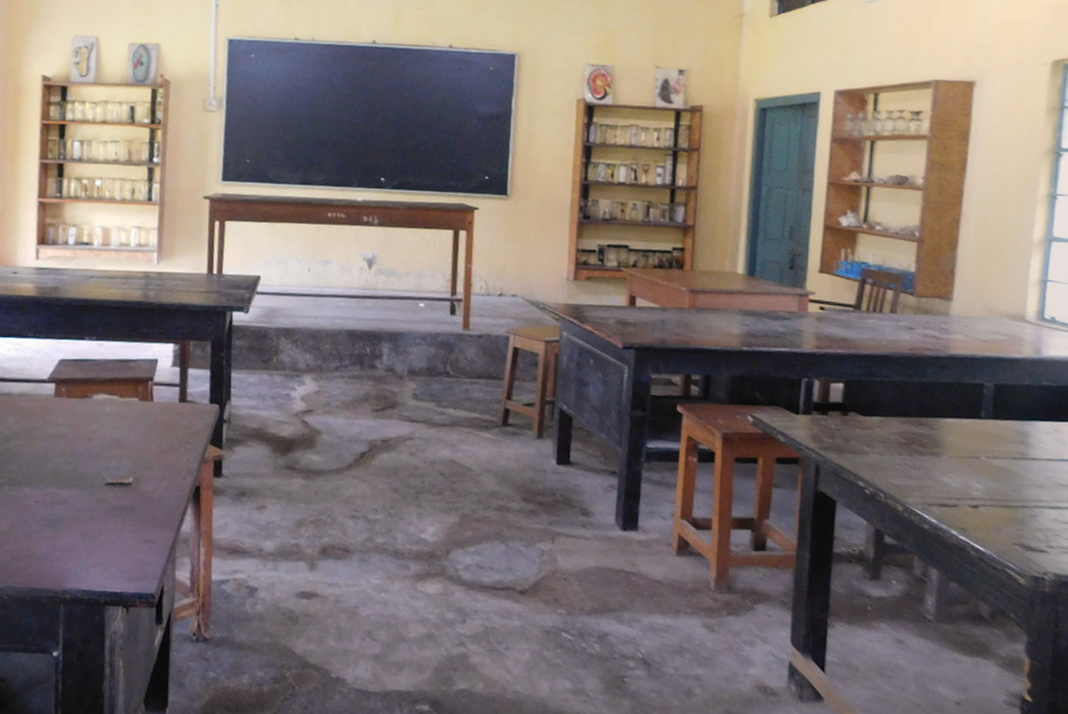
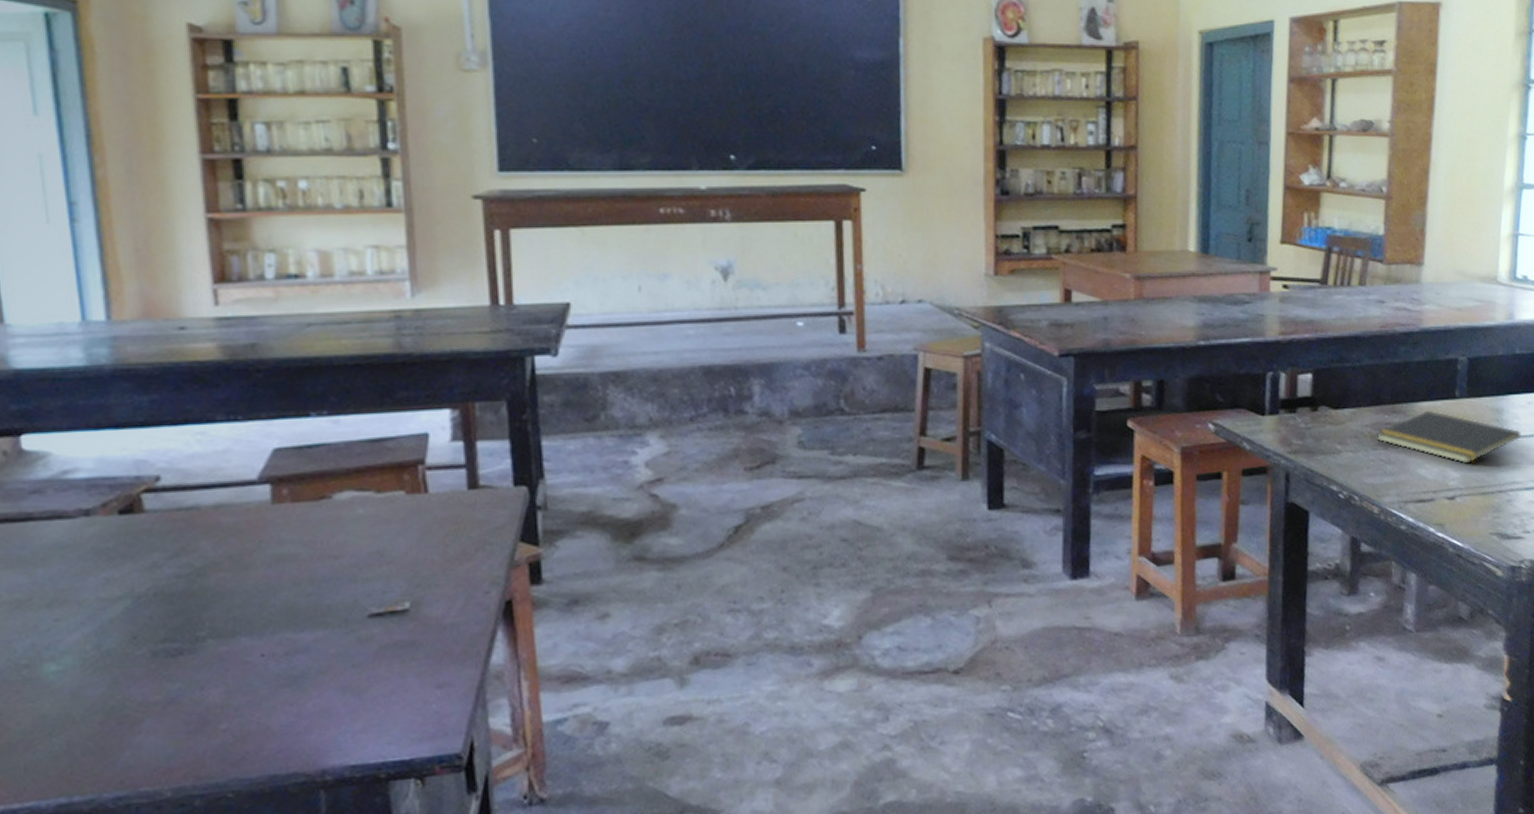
notepad: none [902,426,1046,478] -> present [1376,410,1521,464]

